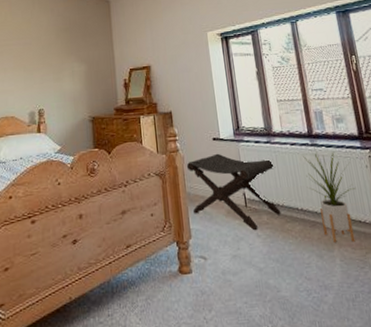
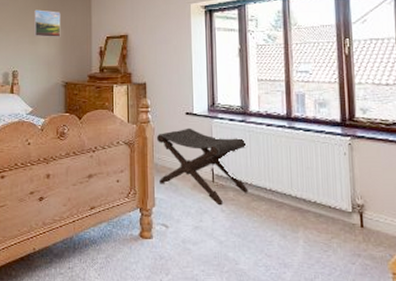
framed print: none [56,46,85,74] -> present [33,9,61,38]
house plant: present [303,147,356,242] -> none [278,130,331,226]

